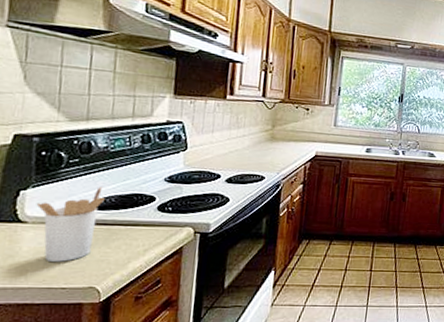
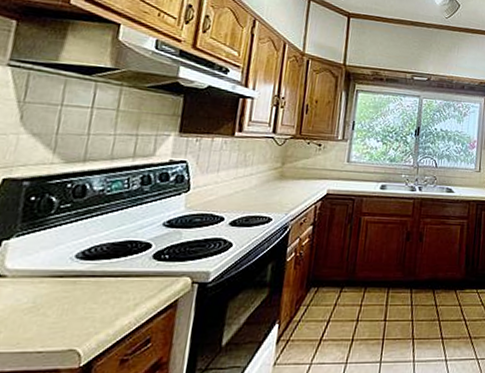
utensil holder: present [36,187,105,262] -> none [18,234,96,321]

